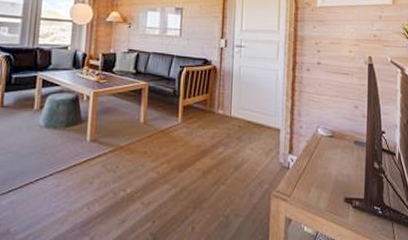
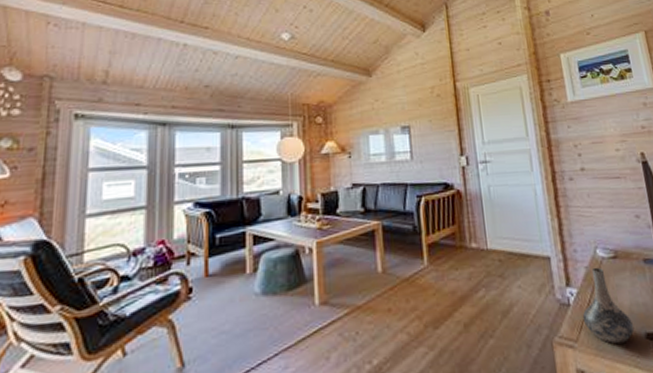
decorative vase: none [297,142,337,203] -> present [582,267,635,344]

